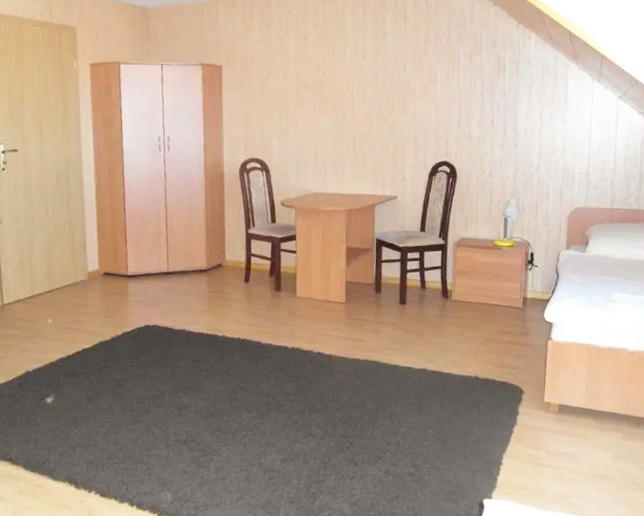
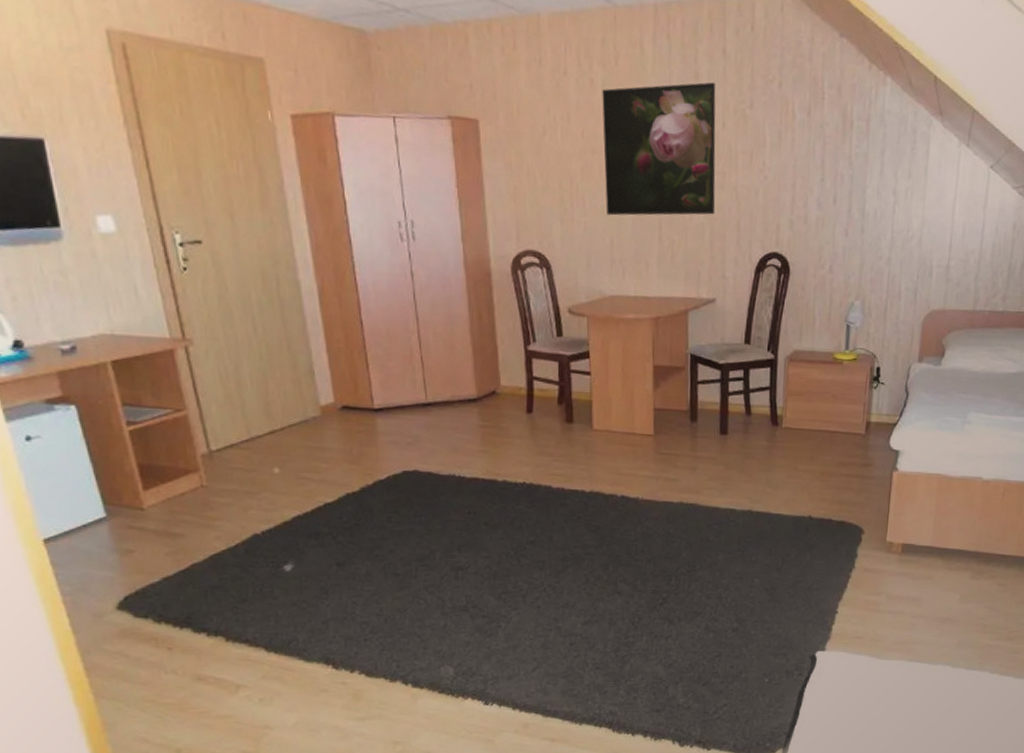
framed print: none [313,38,399,133] -> present [602,82,716,216]

